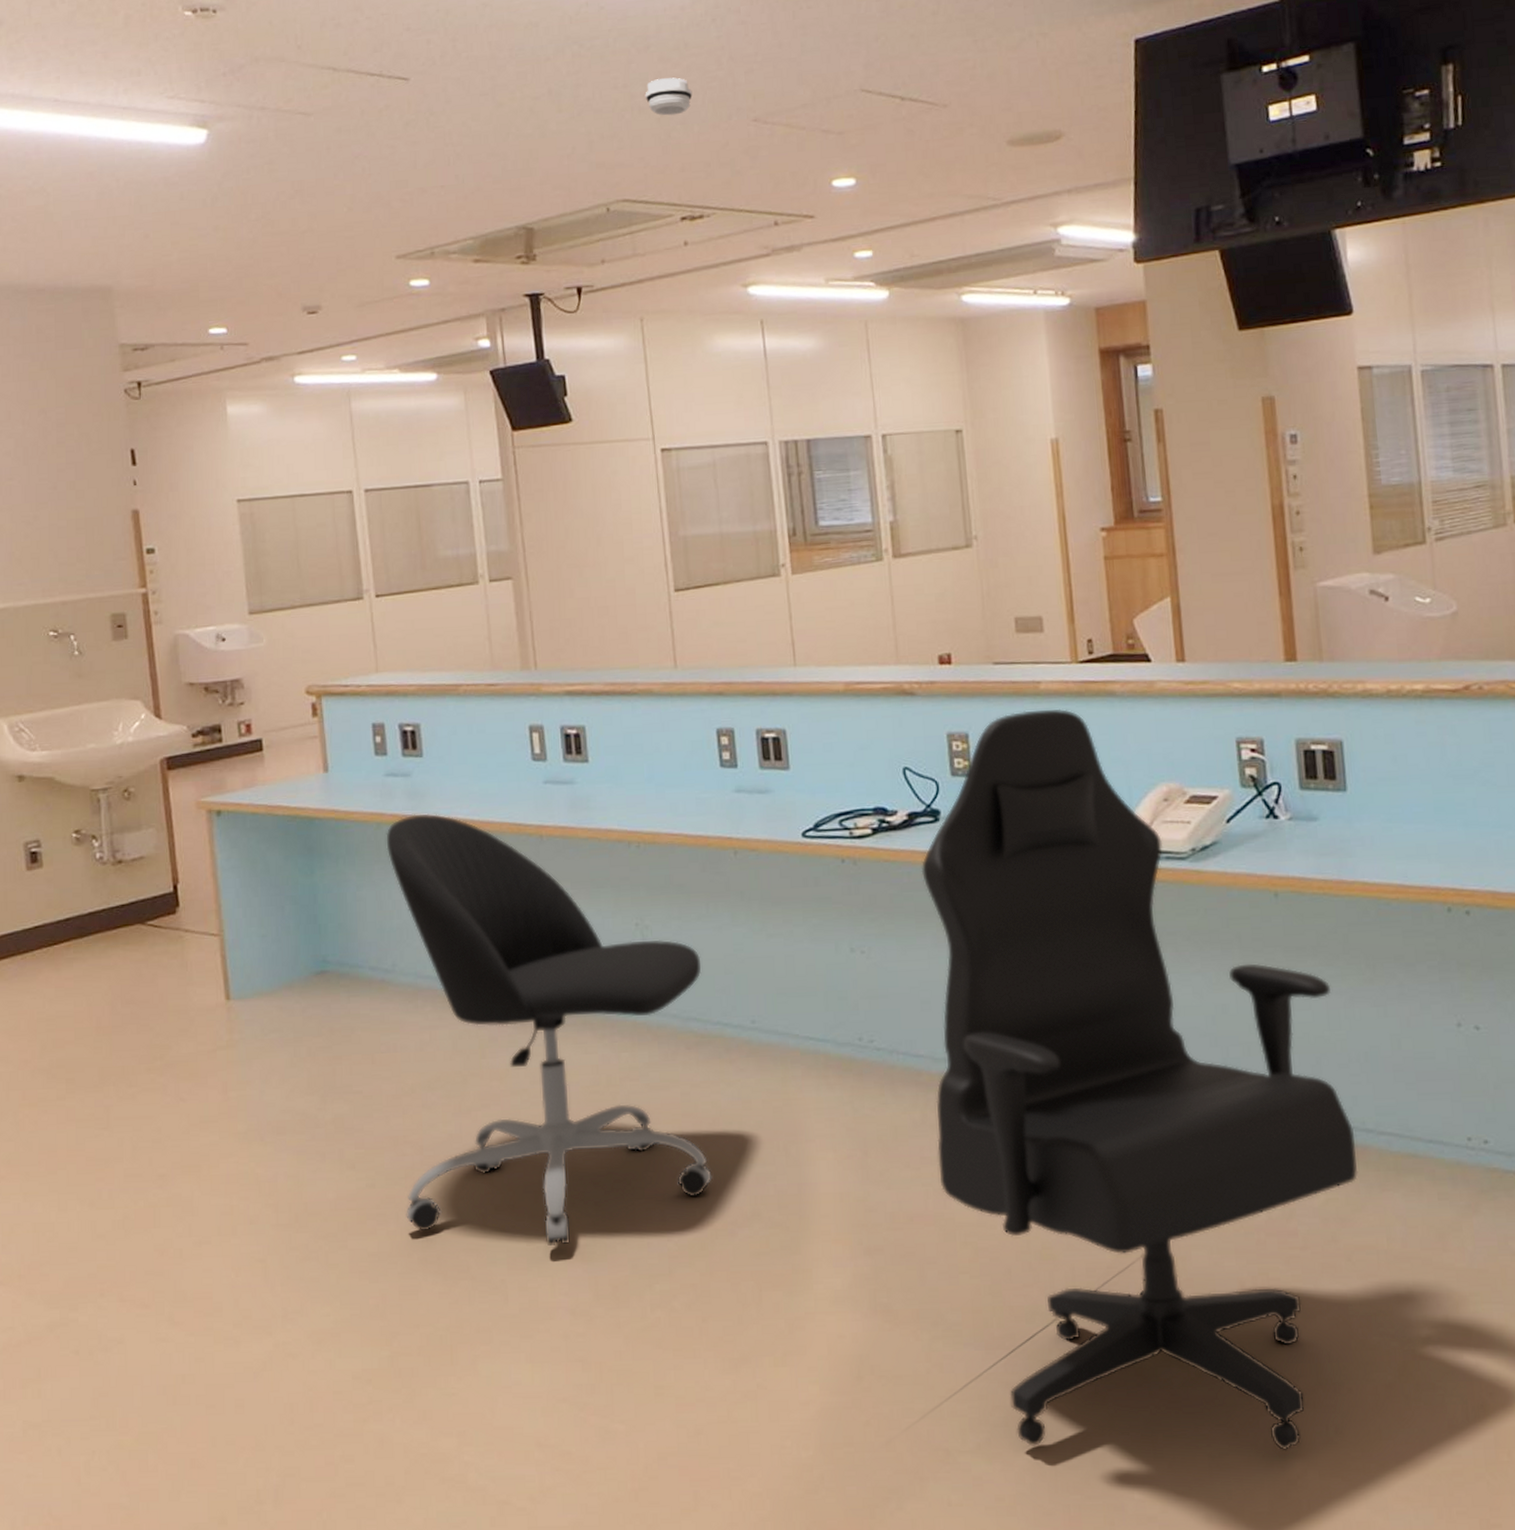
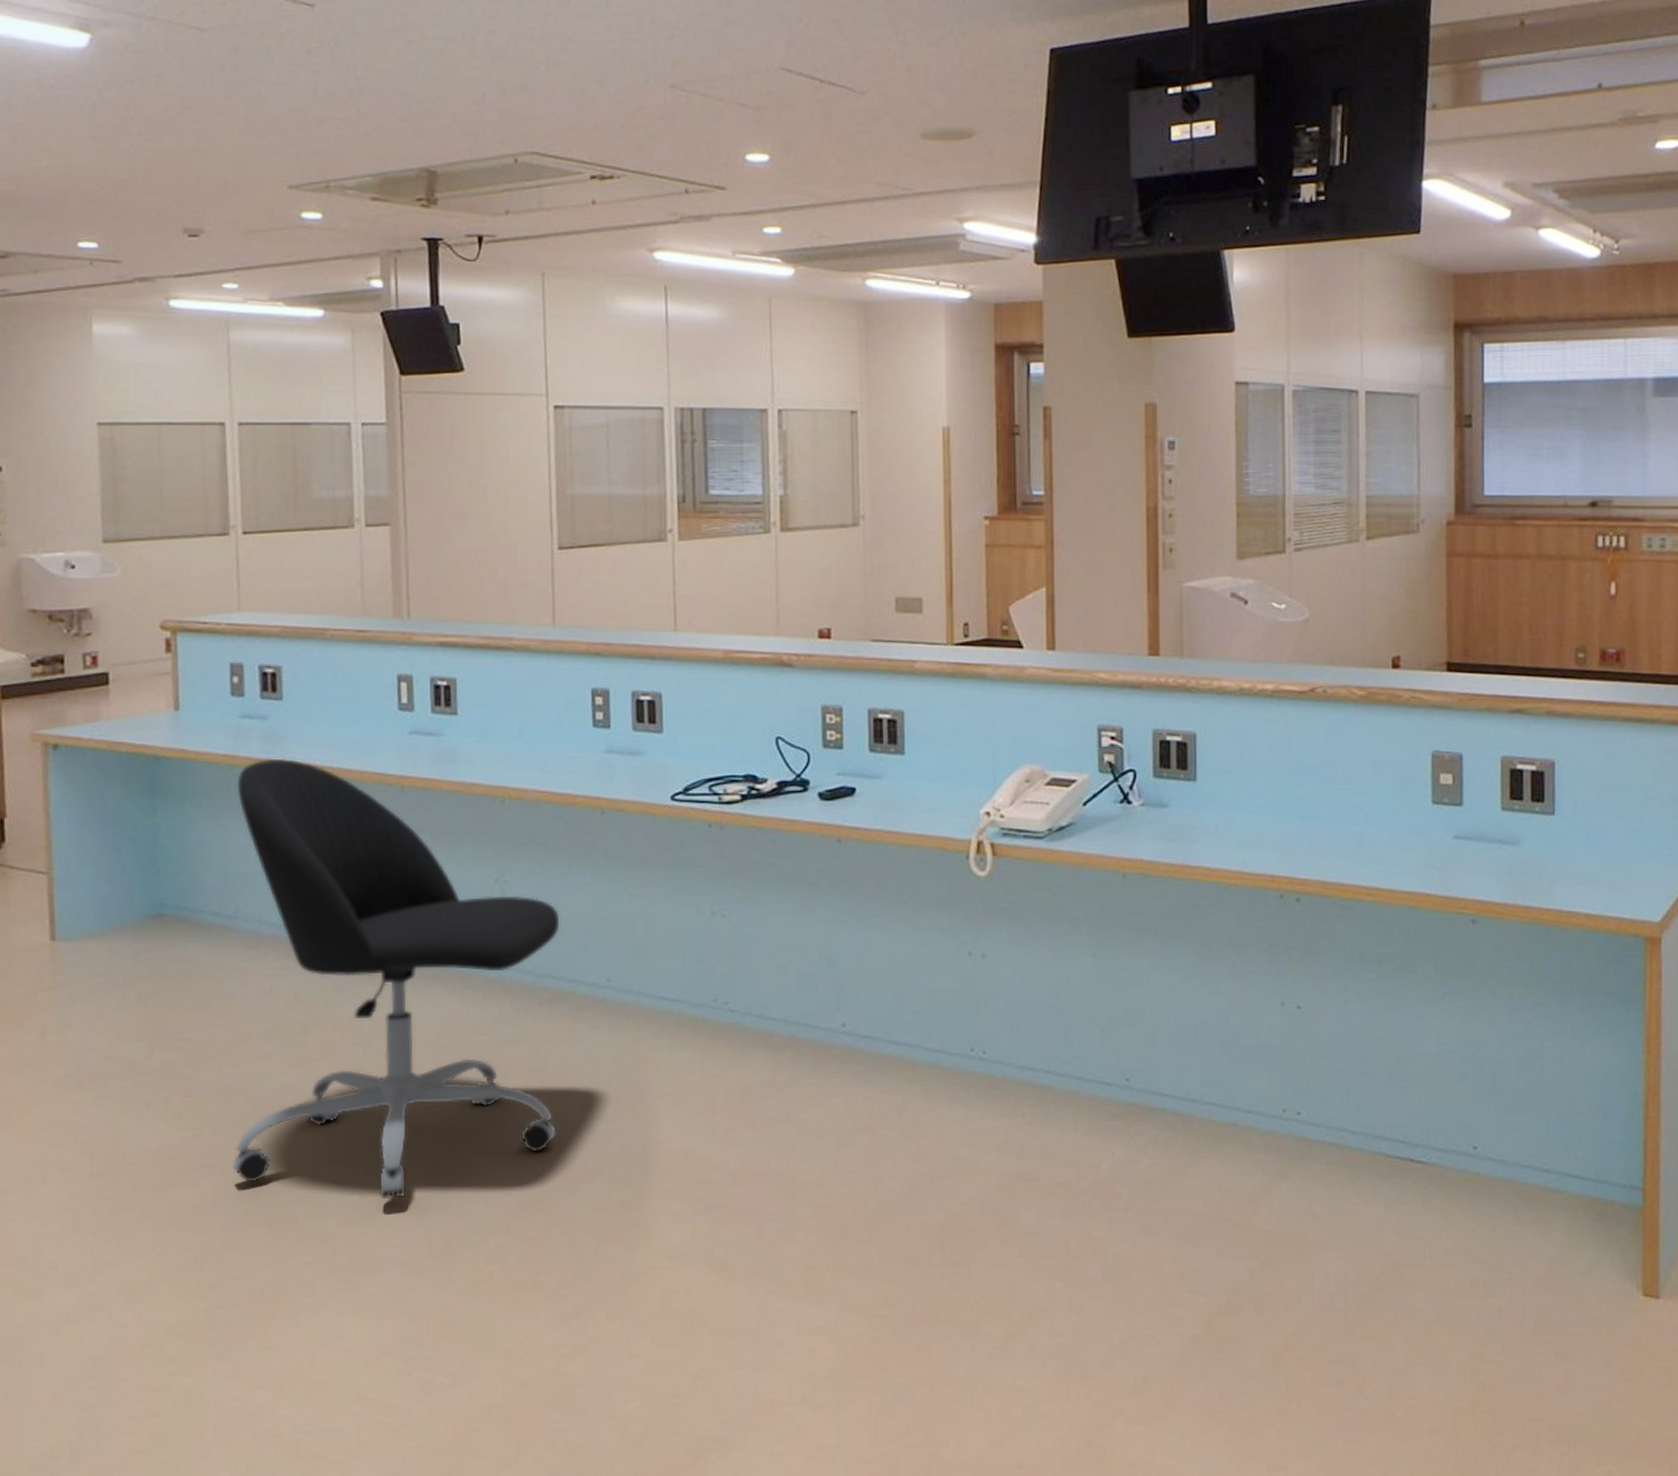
smoke detector: present [645,77,693,116] -> none [562,35,611,73]
office chair: present [921,708,1359,1452] -> none [784,688,1181,1401]

